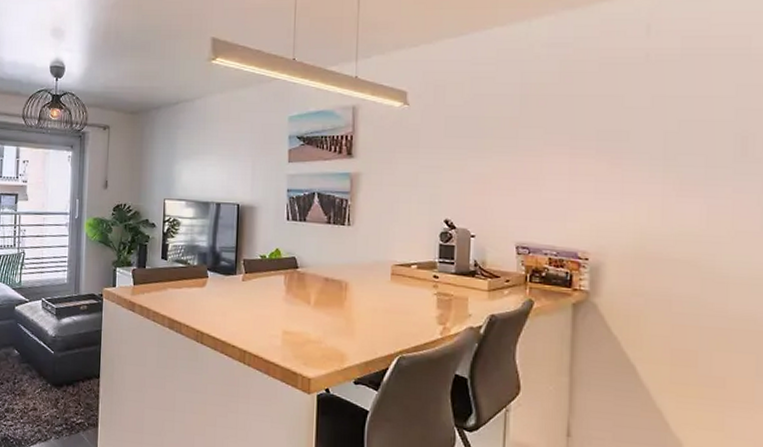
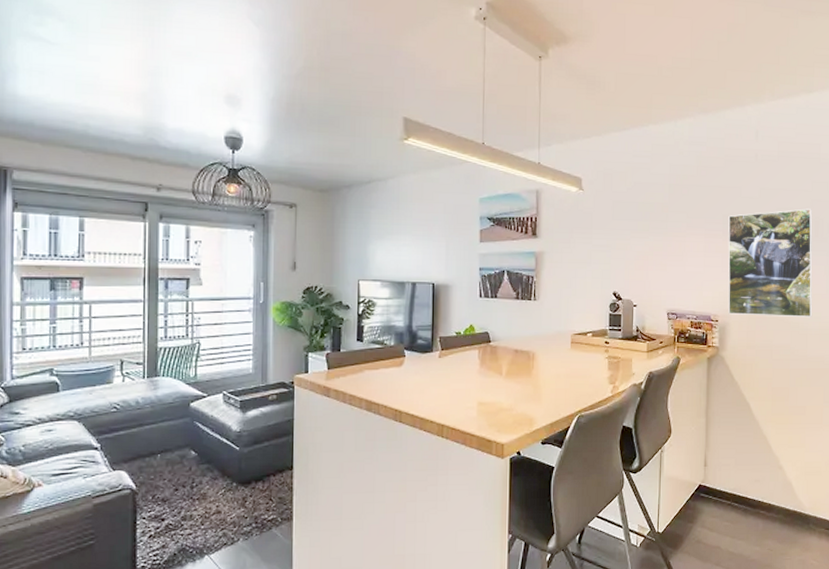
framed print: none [603,120,738,262] -> present [728,208,813,318]

